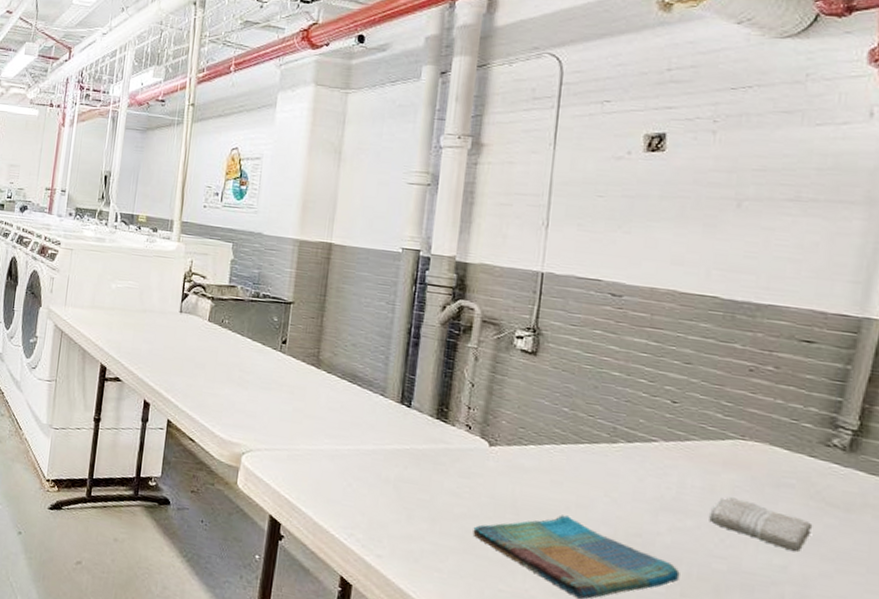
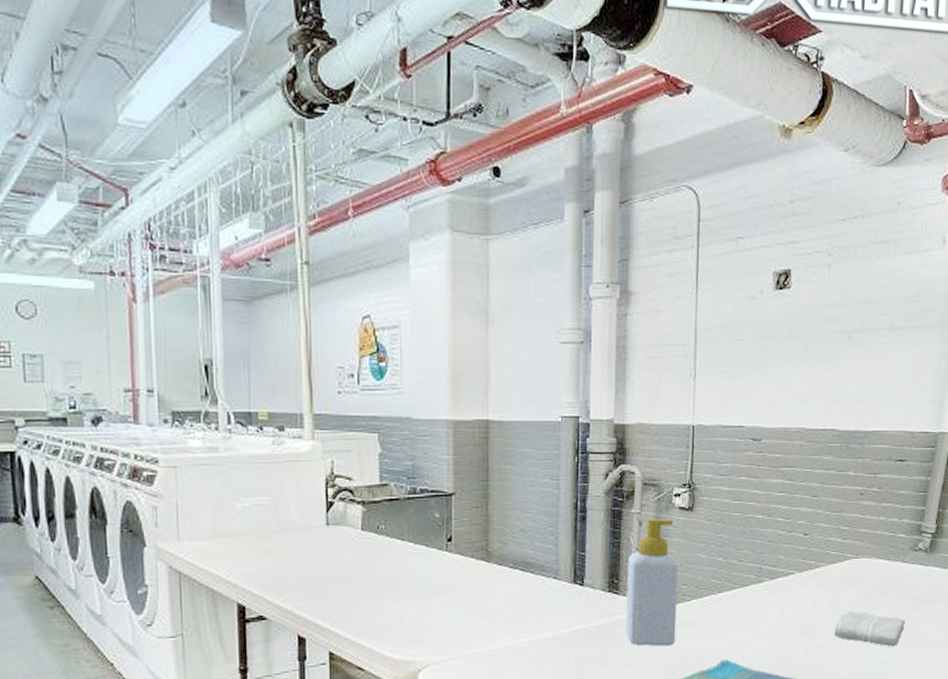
soap bottle: none [451,356,516,488] -> present [625,519,678,647]

